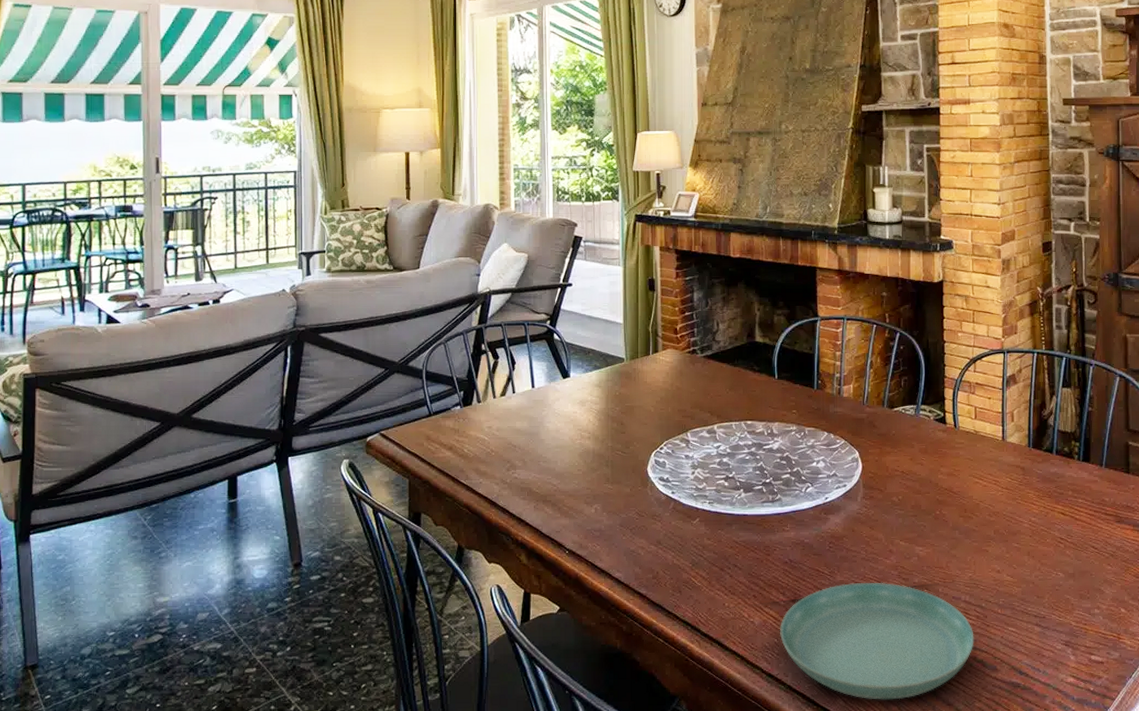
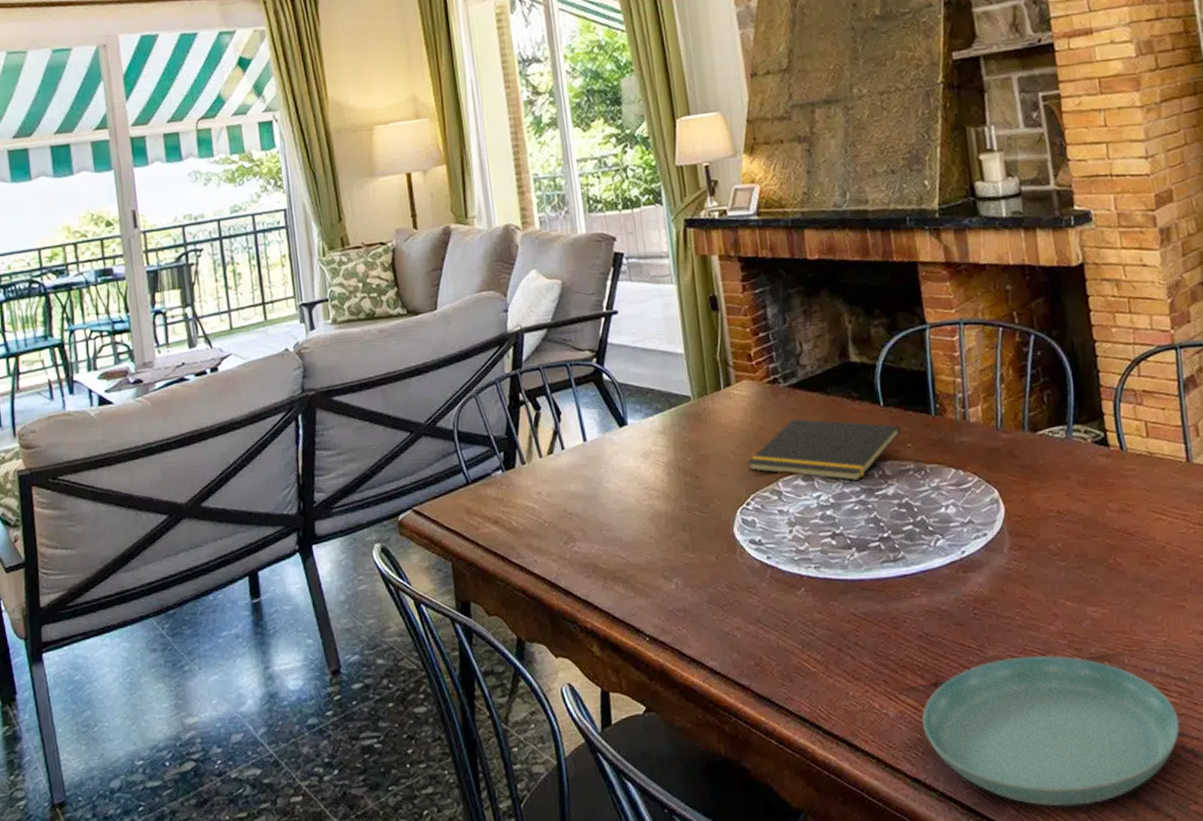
notepad: none [665,383,789,437] -> present [747,418,902,482]

